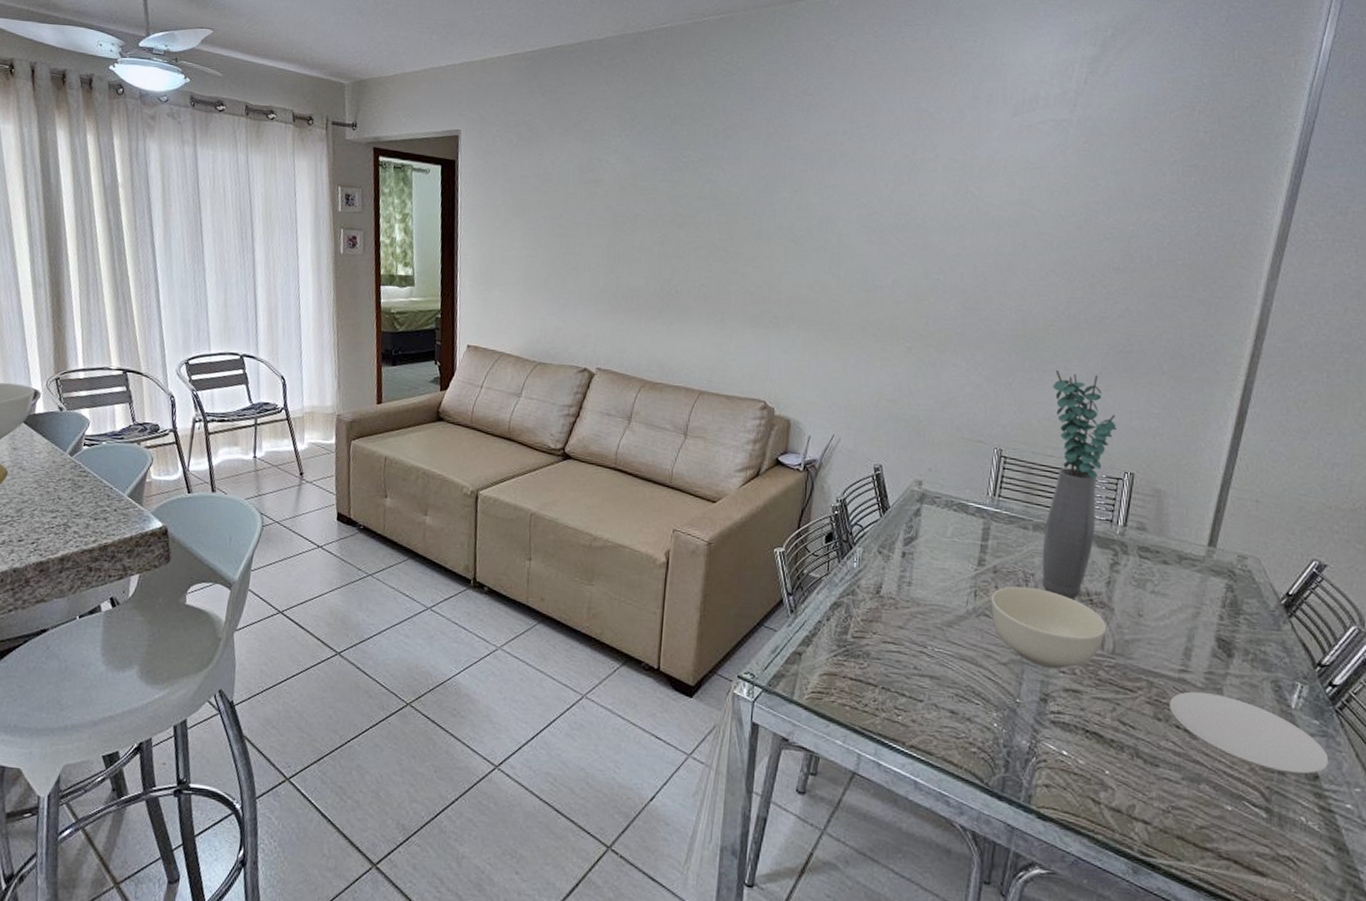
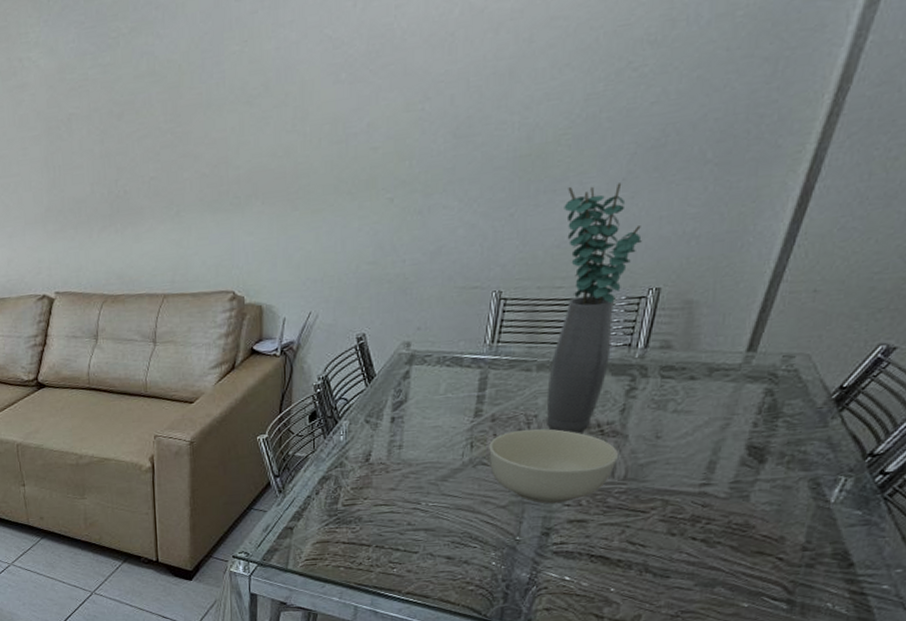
plate: present [1170,691,1328,775] -> none [686,501,868,566]

